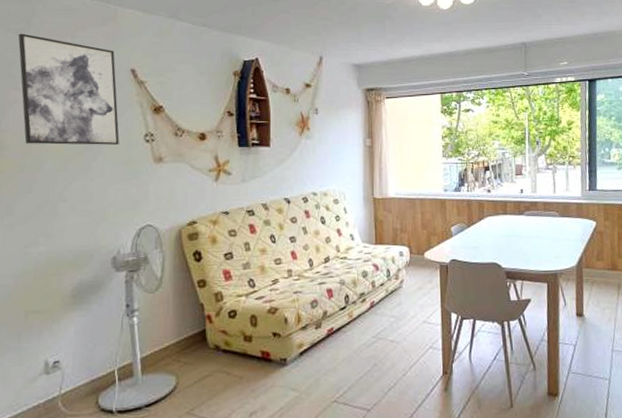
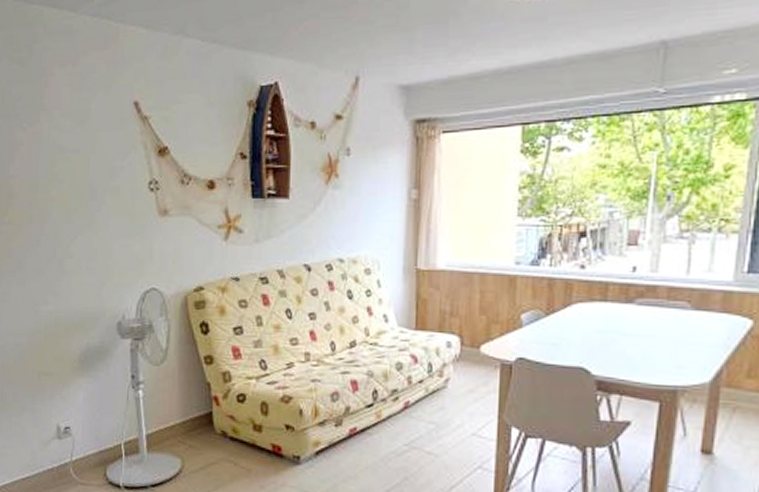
wall art: present [18,33,120,145] -> none [21,63,123,194]

